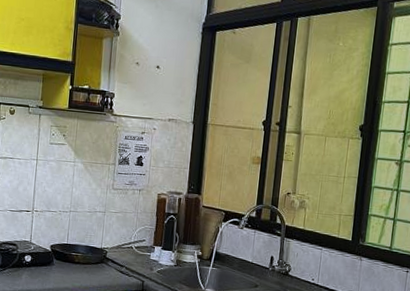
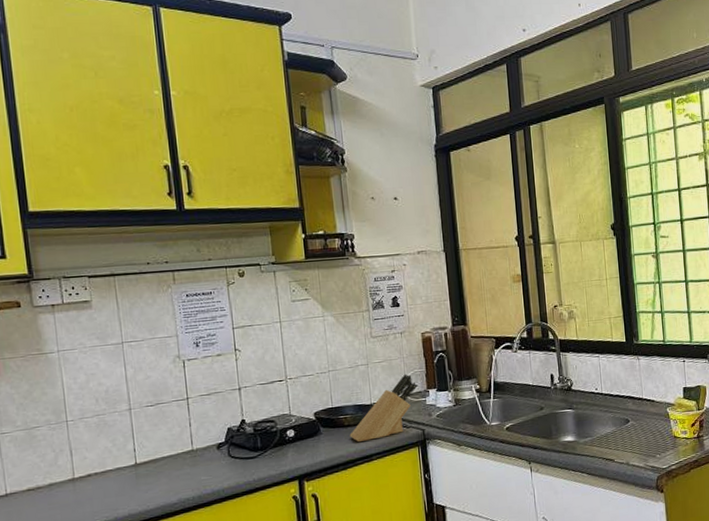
knife block: none [77,227,145,280] -> present [349,374,417,443]

